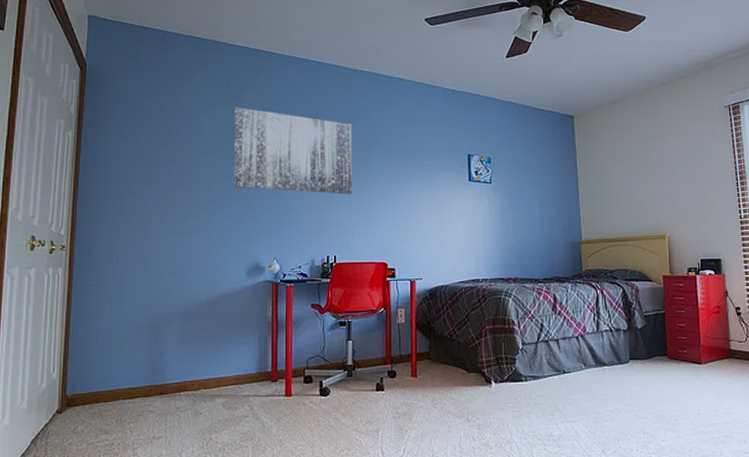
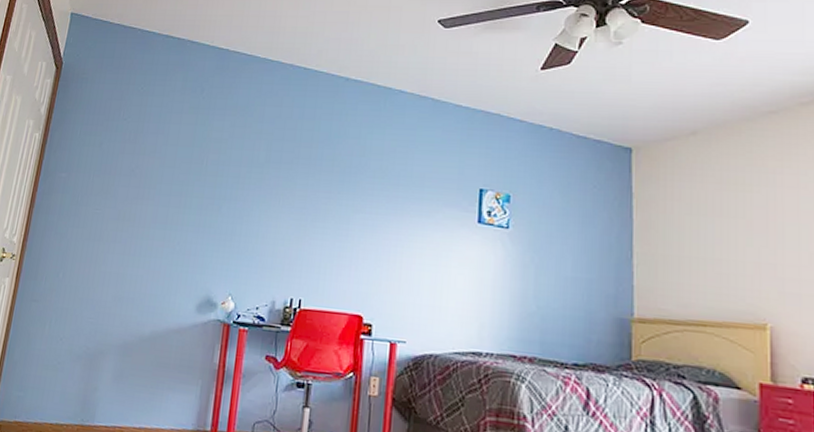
wall art: present [233,107,352,194] -> none [193,115,337,226]

